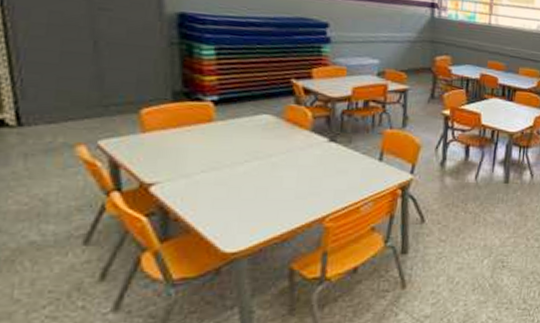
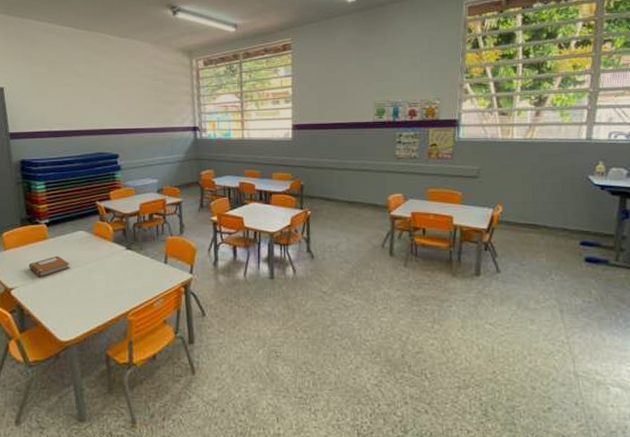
notebook: none [180,143,247,171] -> present [28,255,70,278]

